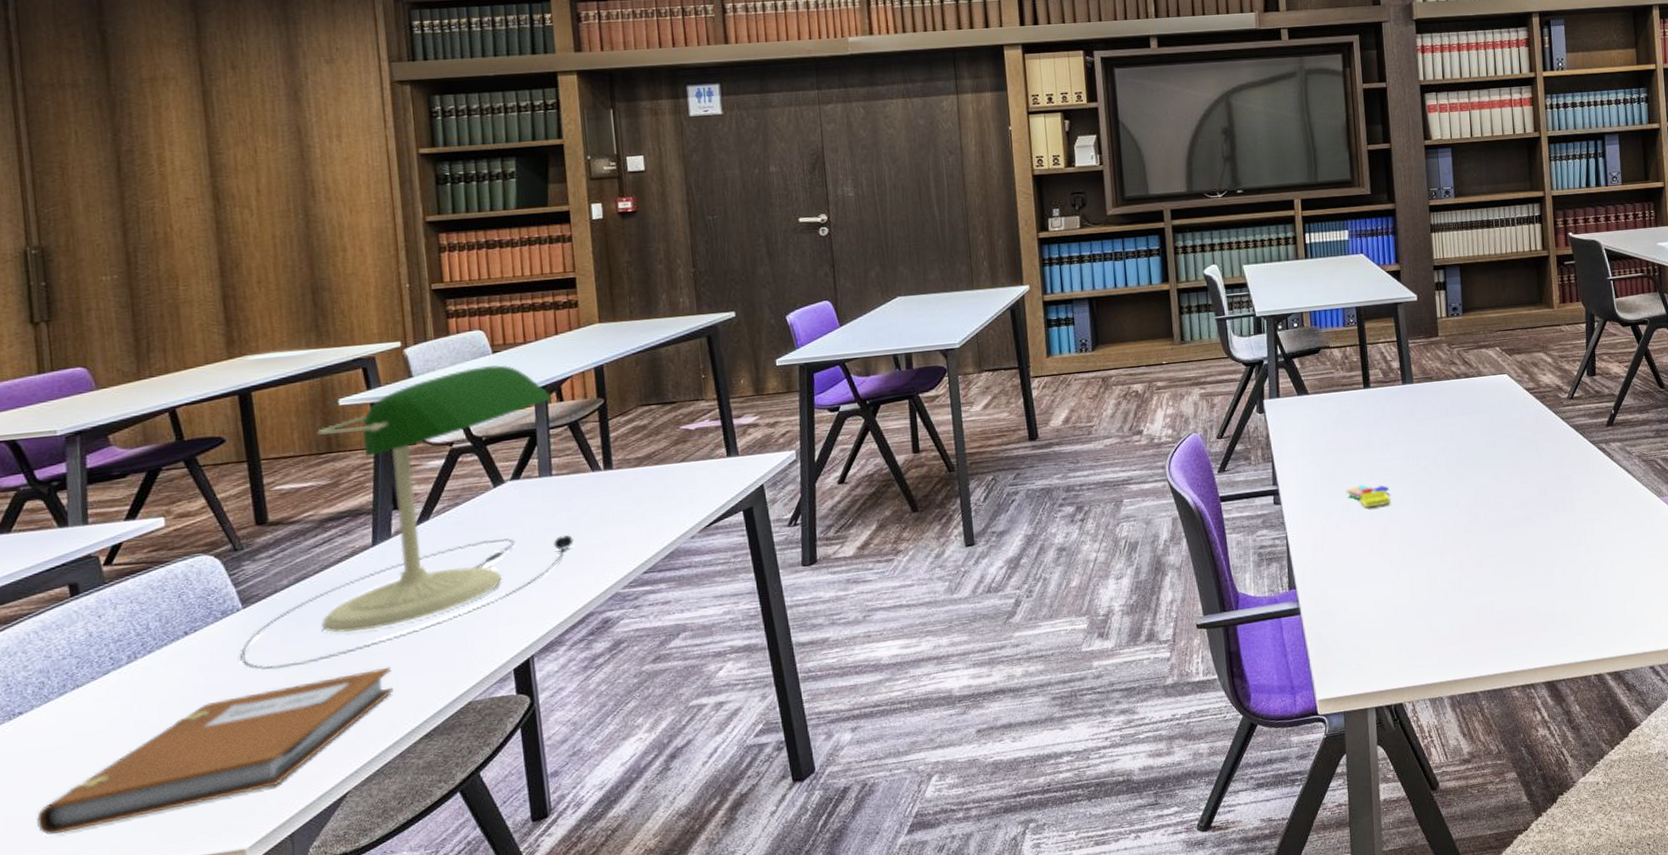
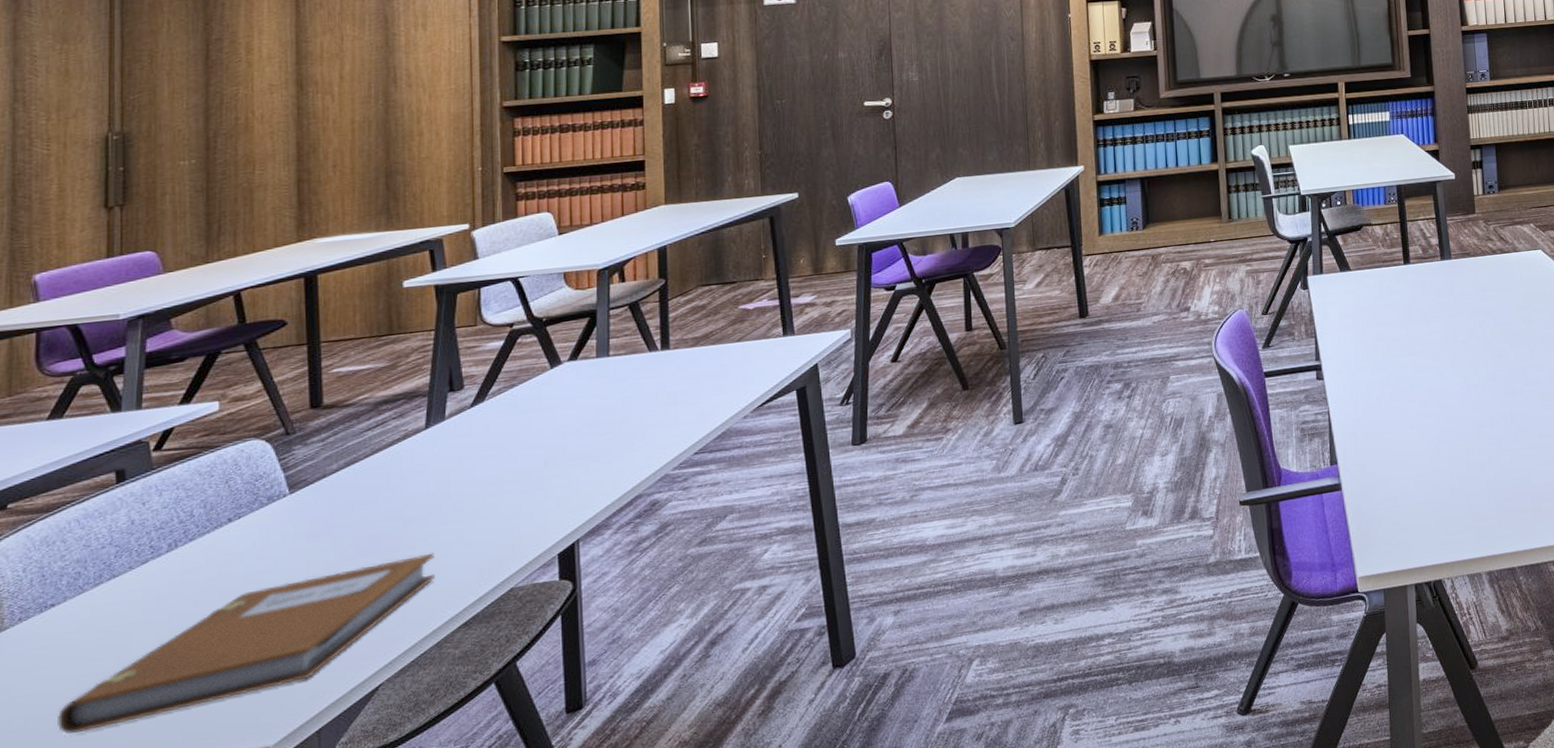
desk lamp: present [240,365,574,670] -> none [283,247,626,557]
sticky notes: present [1346,484,1391,508] -> none [1386,359,1430,383]

